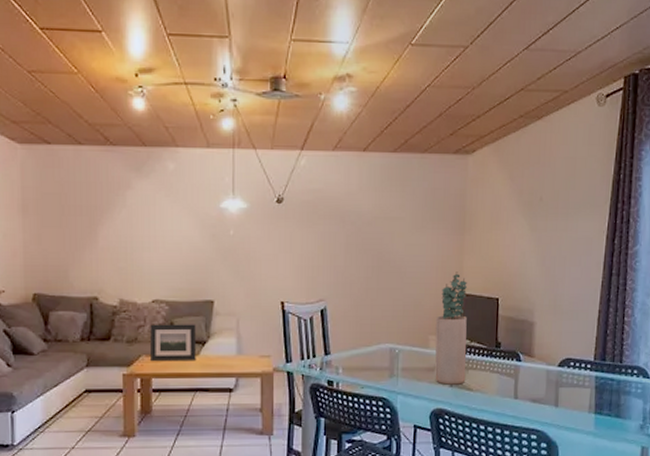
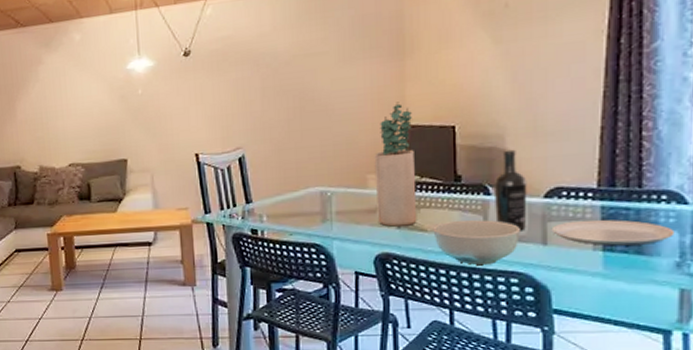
picture frame: present [150,324,196,362] -> none [69,183,114,221]
bowl: none [477,382,540,422] -> present [433,219,520,265]
wine bottle: none [523,323,547,394] -> present [493,149,527,231]
plate: none [561,387,641,410] -> present [551,219,675,246]

